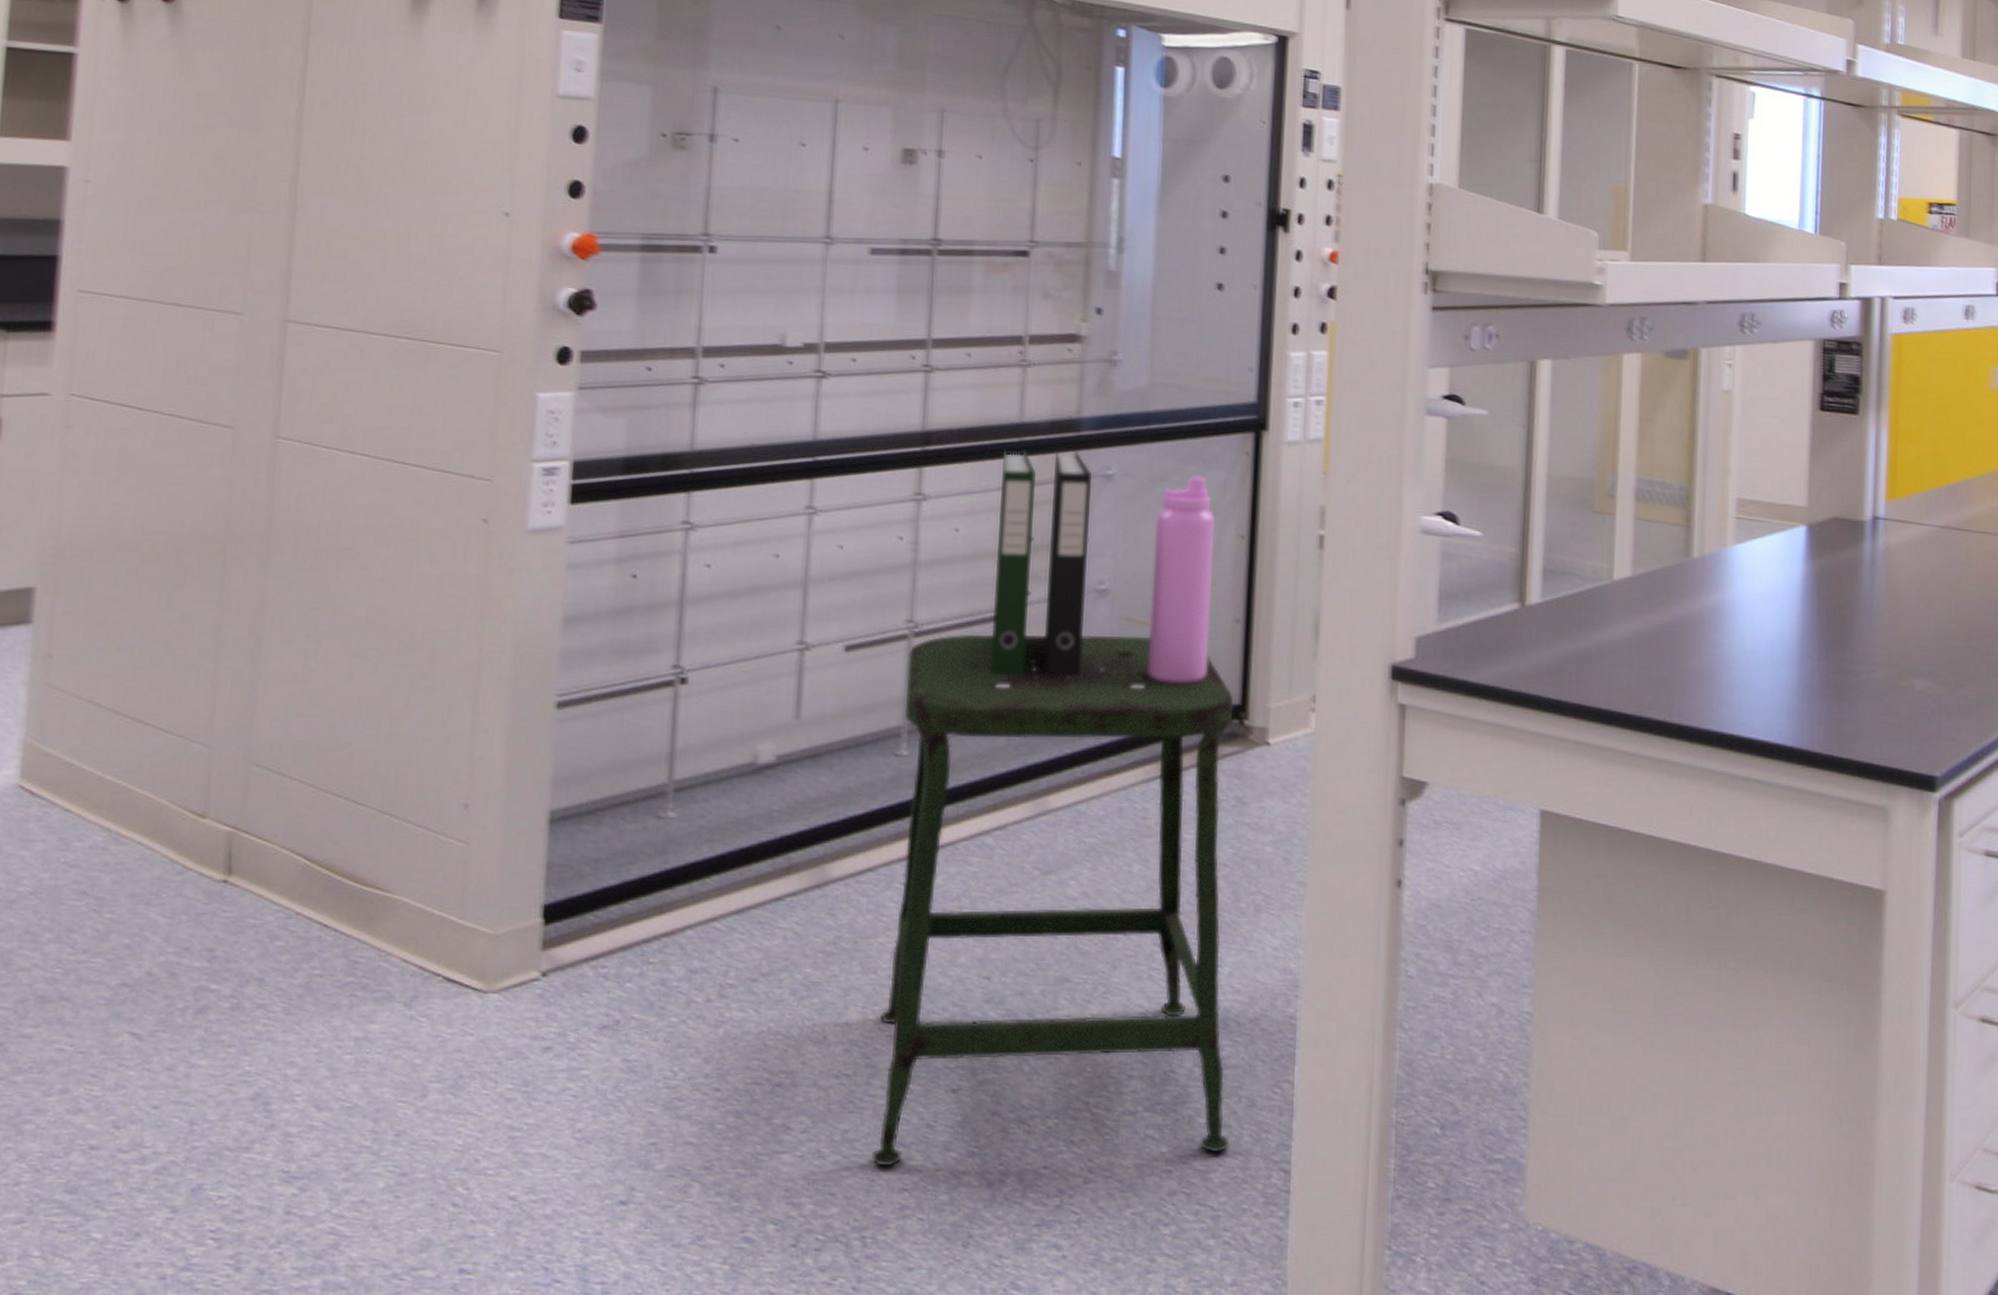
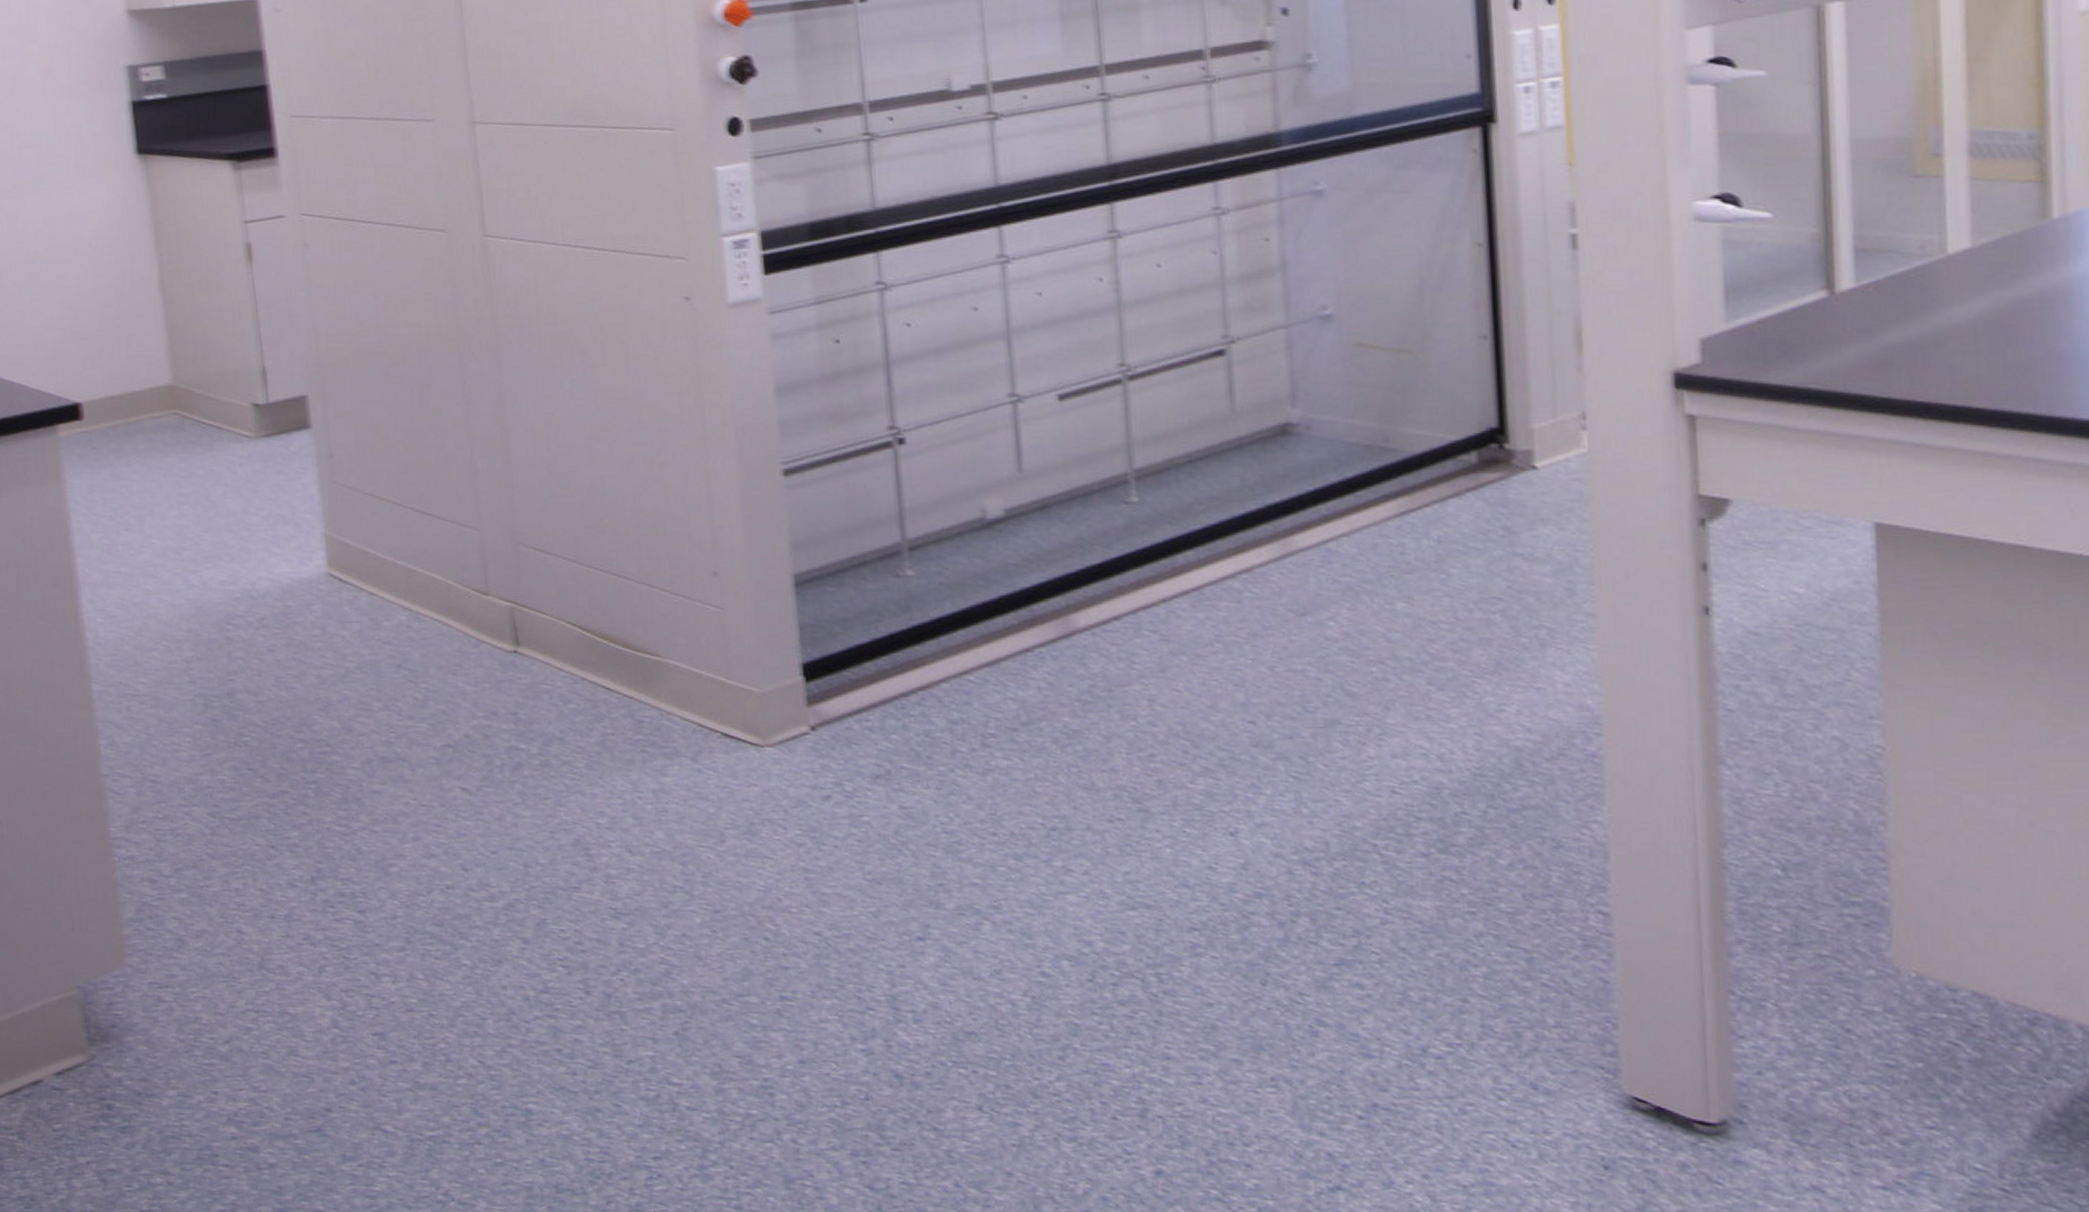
stool: present [871,634,1234,1167] -> none [1125,361,1537,907]
binder: present [990,450,1092,675] -> none [1198,169,1313,414]
water bottle: present [1147,476,1216,684] -> none [1376,182,1456,410]

